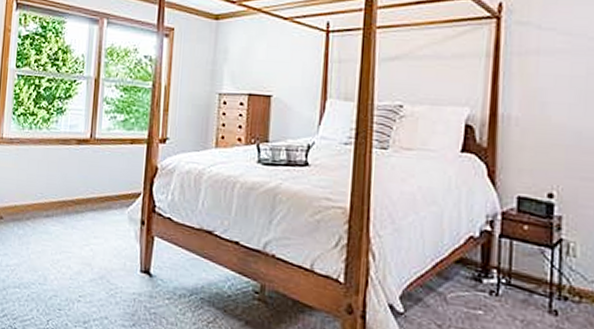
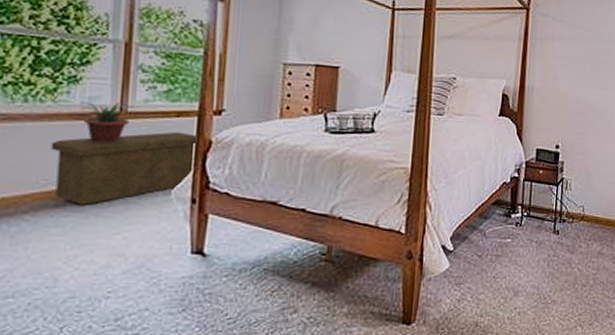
storage bench: none [45,157,145,218] -> present [51,131,196,205]
potted plant: none [64,129,101,167] -> present [80,102,136,145]

